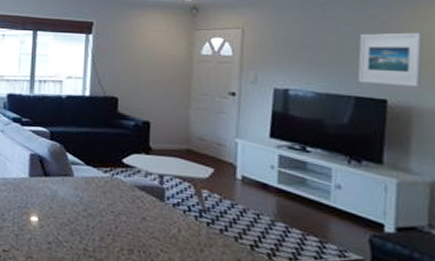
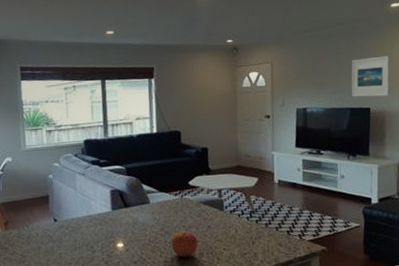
apple: none [94,215,128,251] -> present [171,229,198,258]

